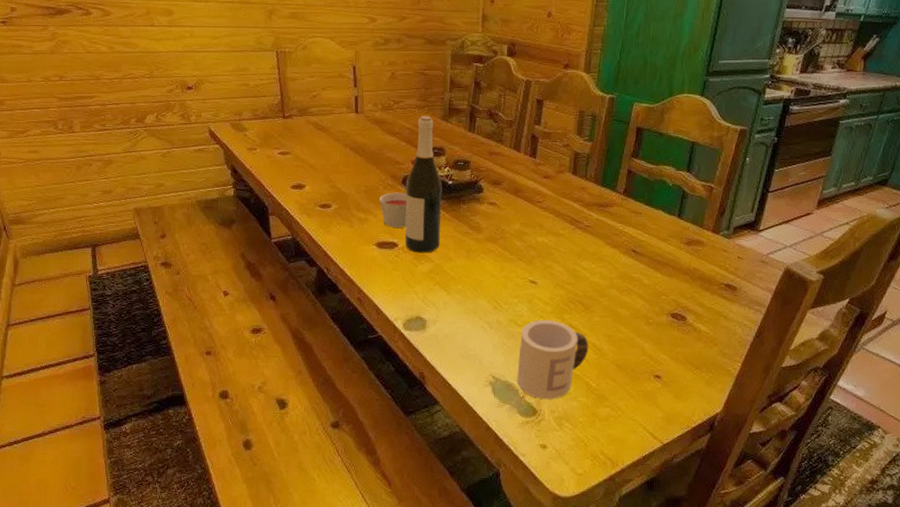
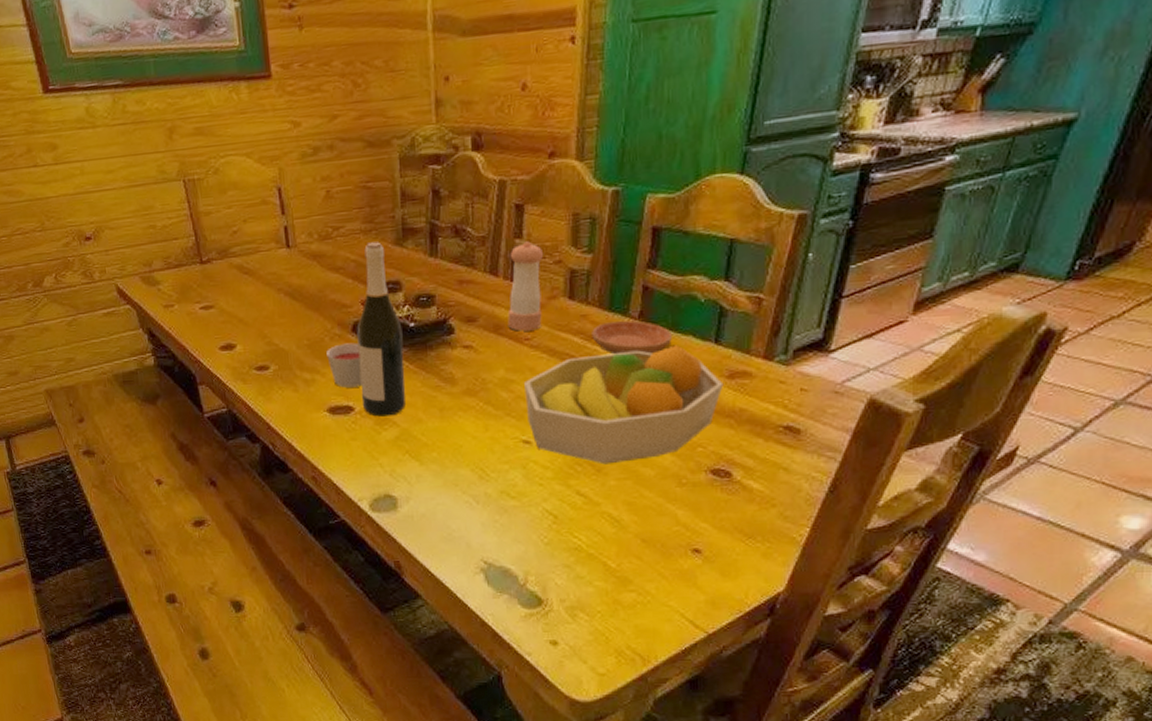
mug: present [517,319,589,400] -> none [514,488,604,587]
pepper shaker: none [525,128,556,196] -> present [507,241,544,331]
fruit bowl: none [534,216,683,304] -> present [524,345,724,465]
saucer: none [588,195,648,222] -> present [592,320,673,355]

